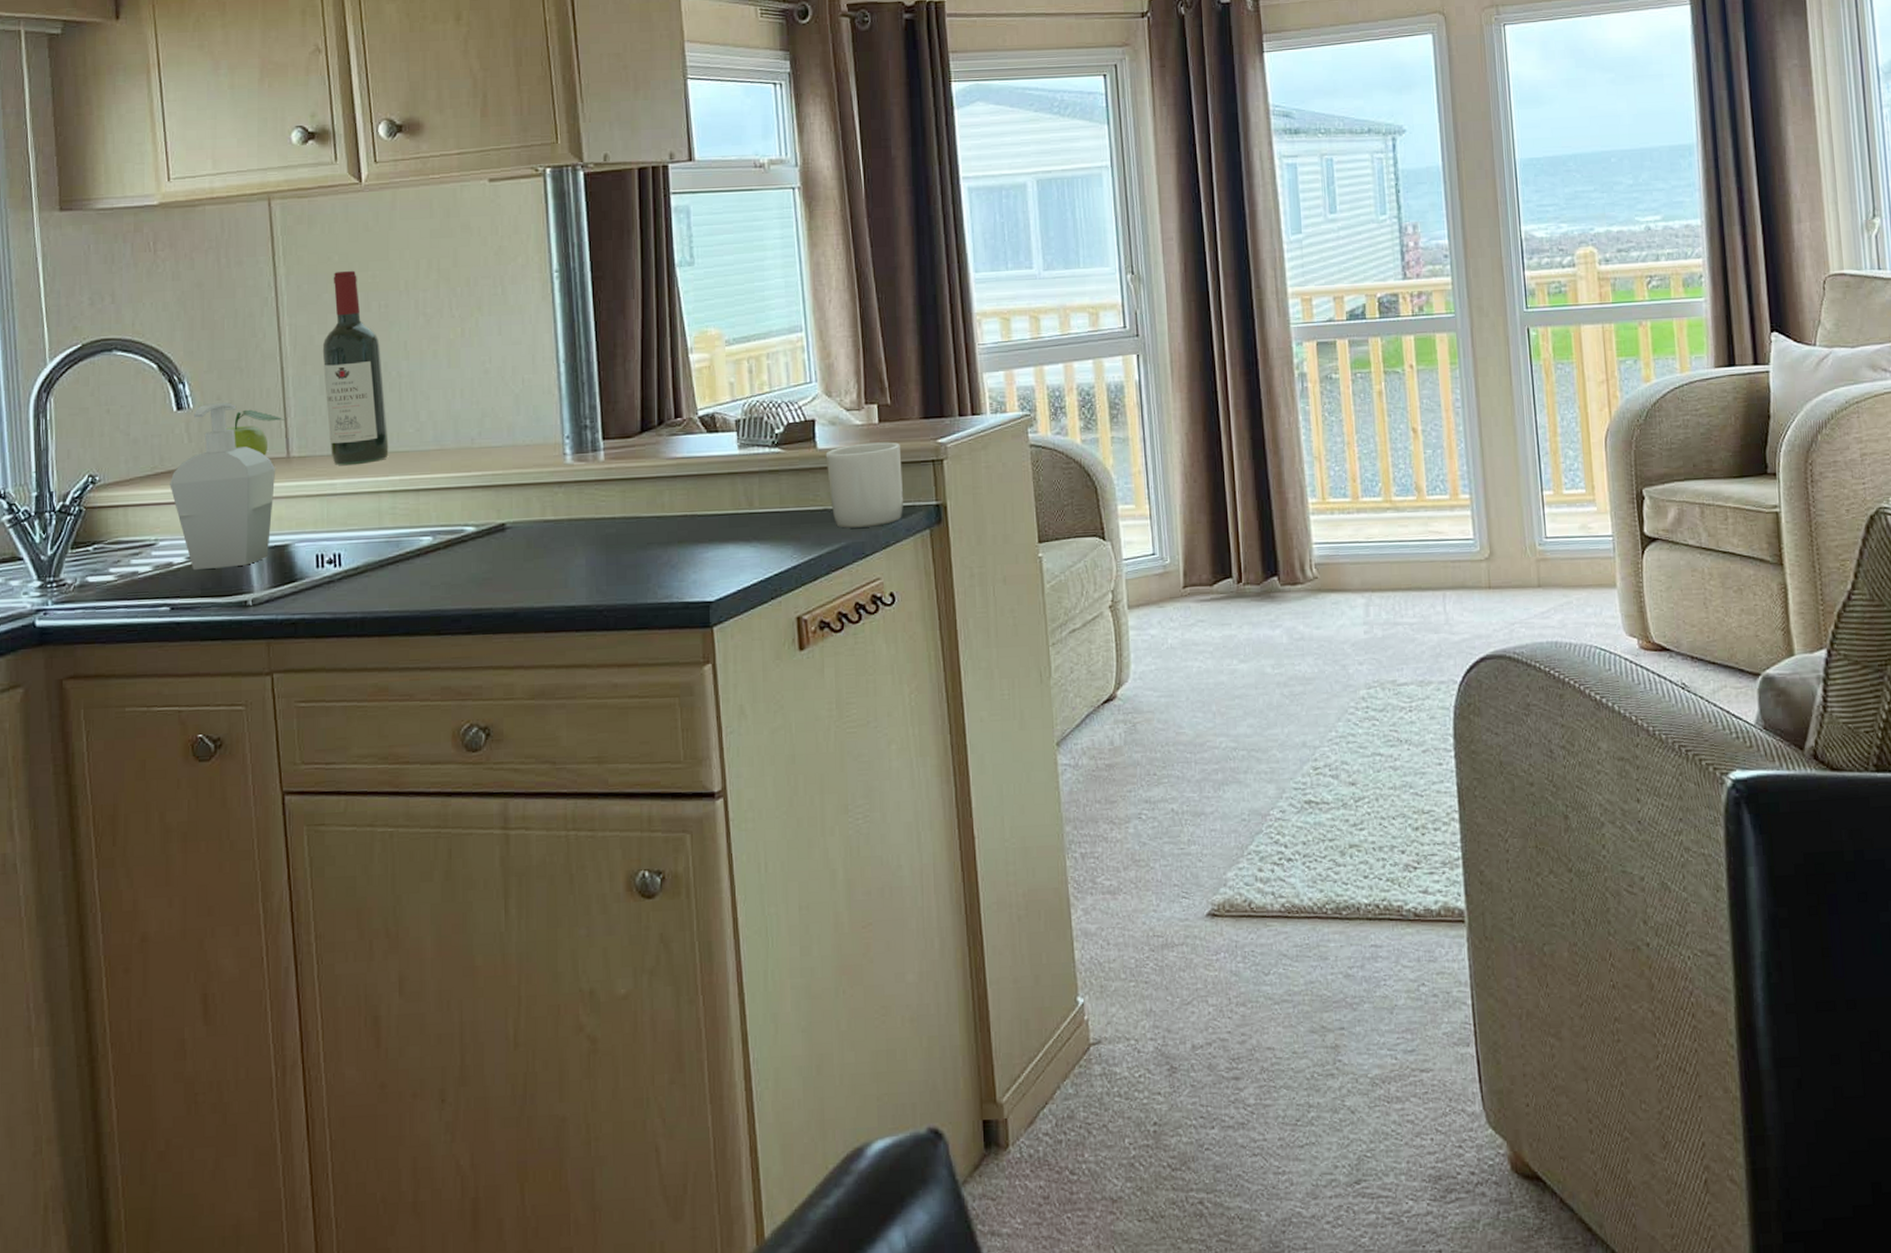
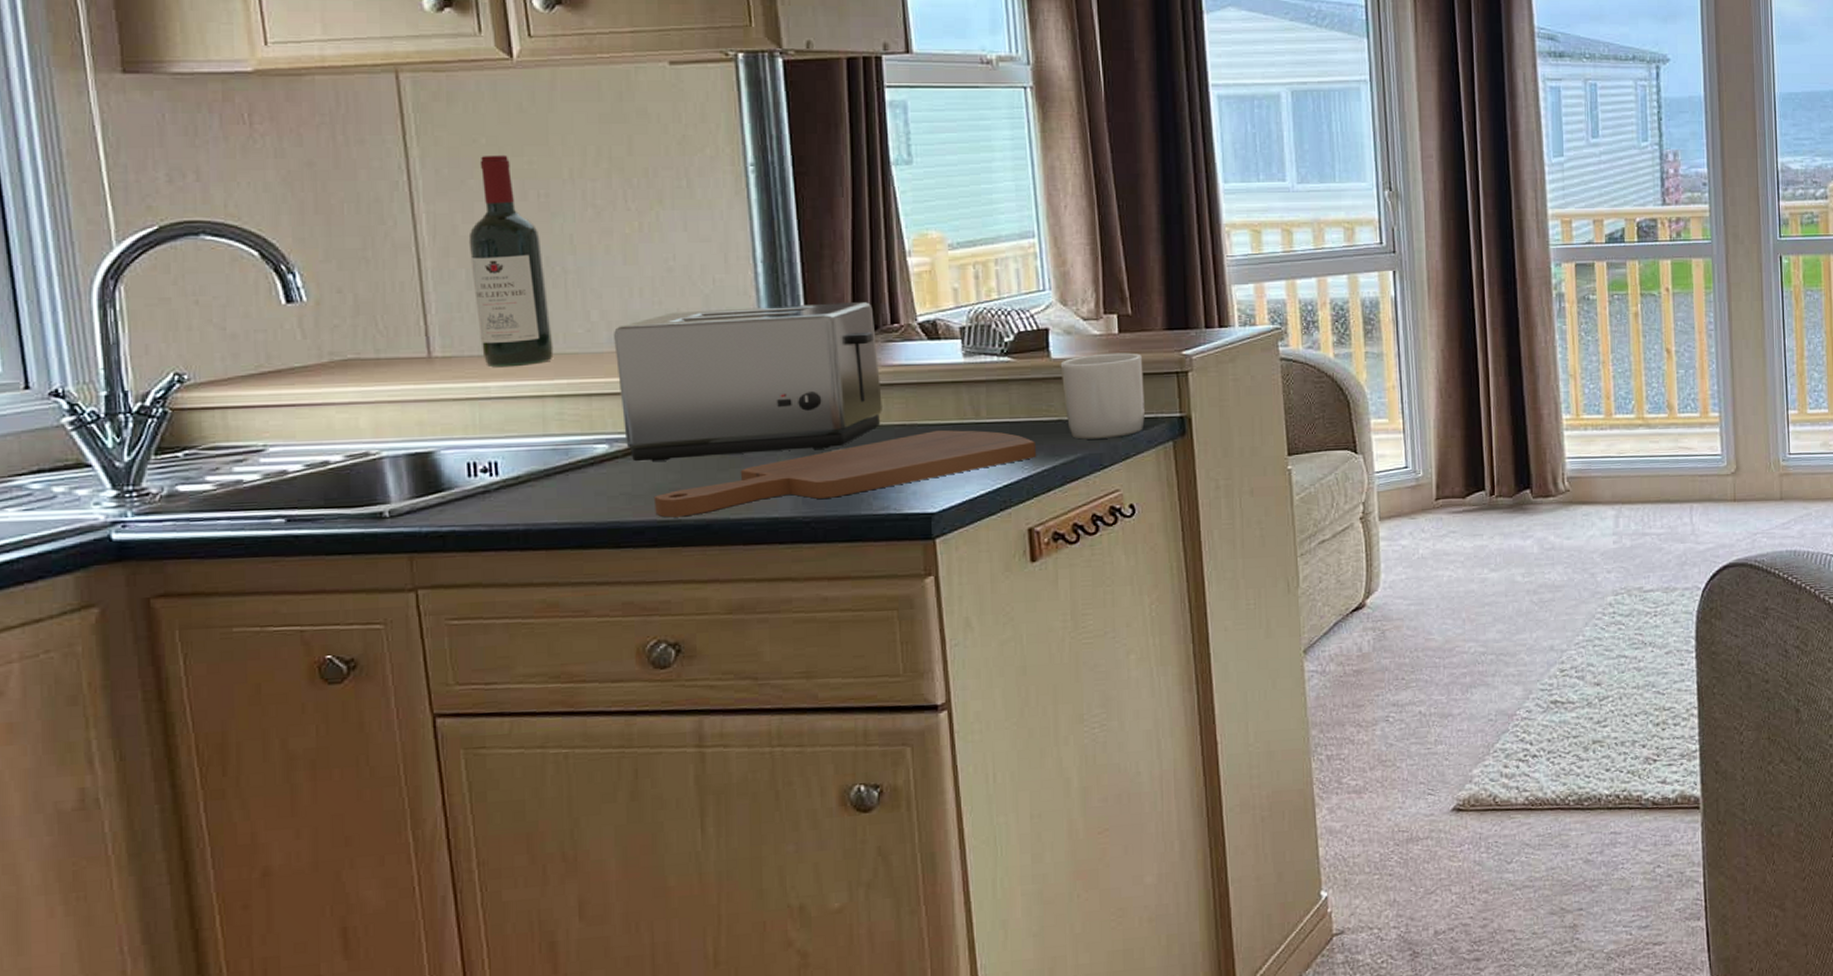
soap bottle: present [170,402,276,571] -> none [280,296,415,479]
fruit: present [226,409,286,456] -> none [350,304,425,355]
toaster: none [439,397,667,553] -> present [614,301,882,462]
cutting board: none [469,520,805,606] -> present [653,430,1037,518]

